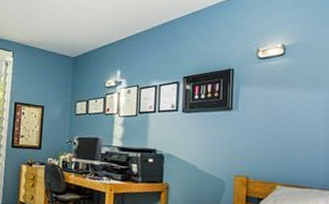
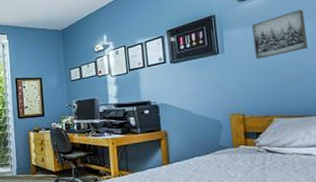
wall art: none [268,78,320,122] -> present [252,9,309,59]

